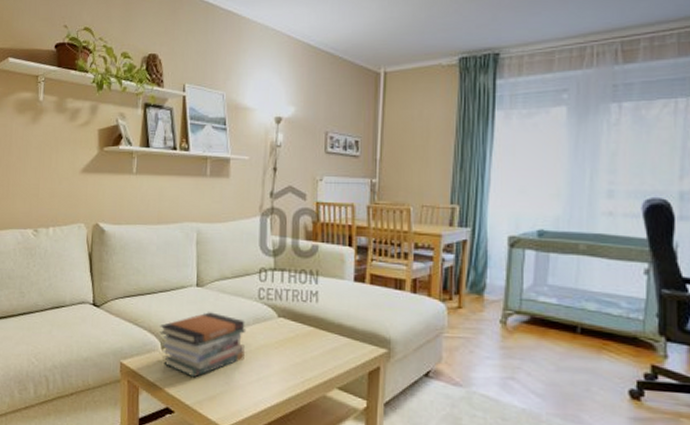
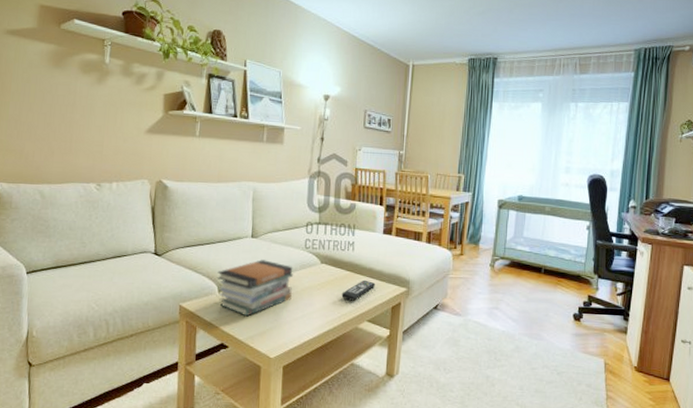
remote control: none [304,337,347,363] -> present [341,279,376,301]

